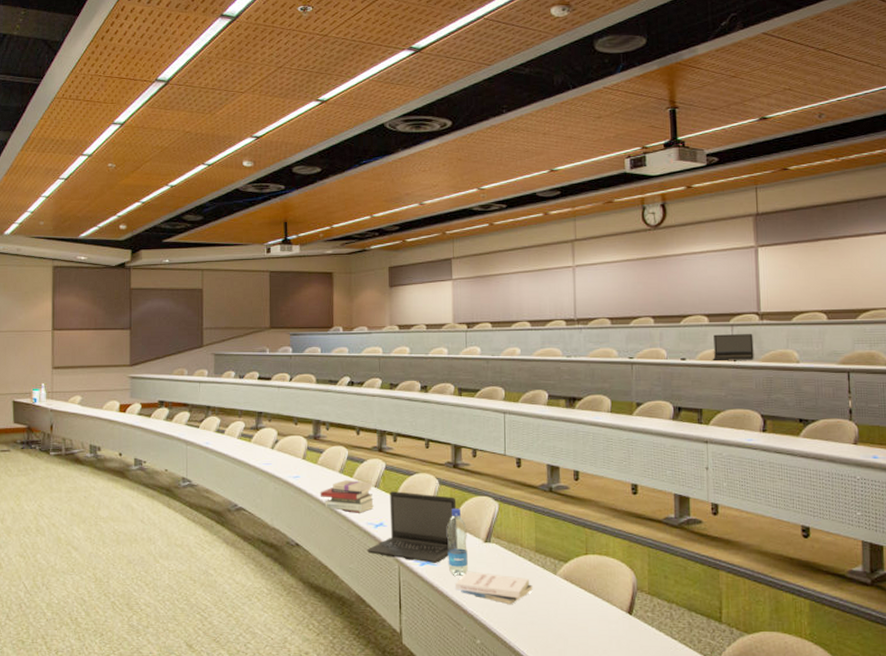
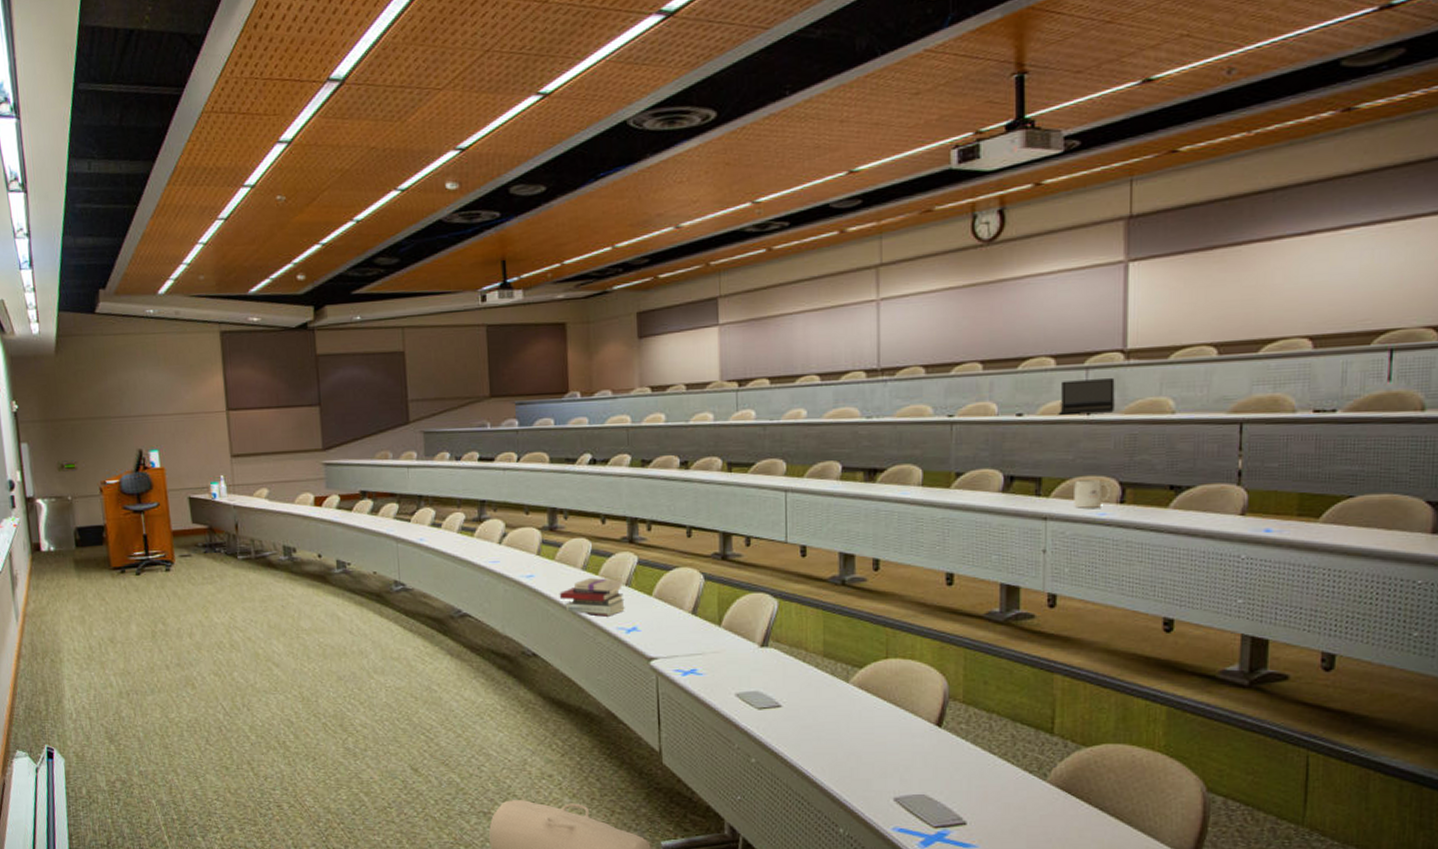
laptop: present [366,491,457,564] -> none [617,590,726,674]
bottle: present [447,508,469,576] -> none [715,607,741,686]
books: present [454,571,533,604] -> none [724,680,820,717]
mug: none [727,412,756,435] -> present [1074,479,1111,508]

